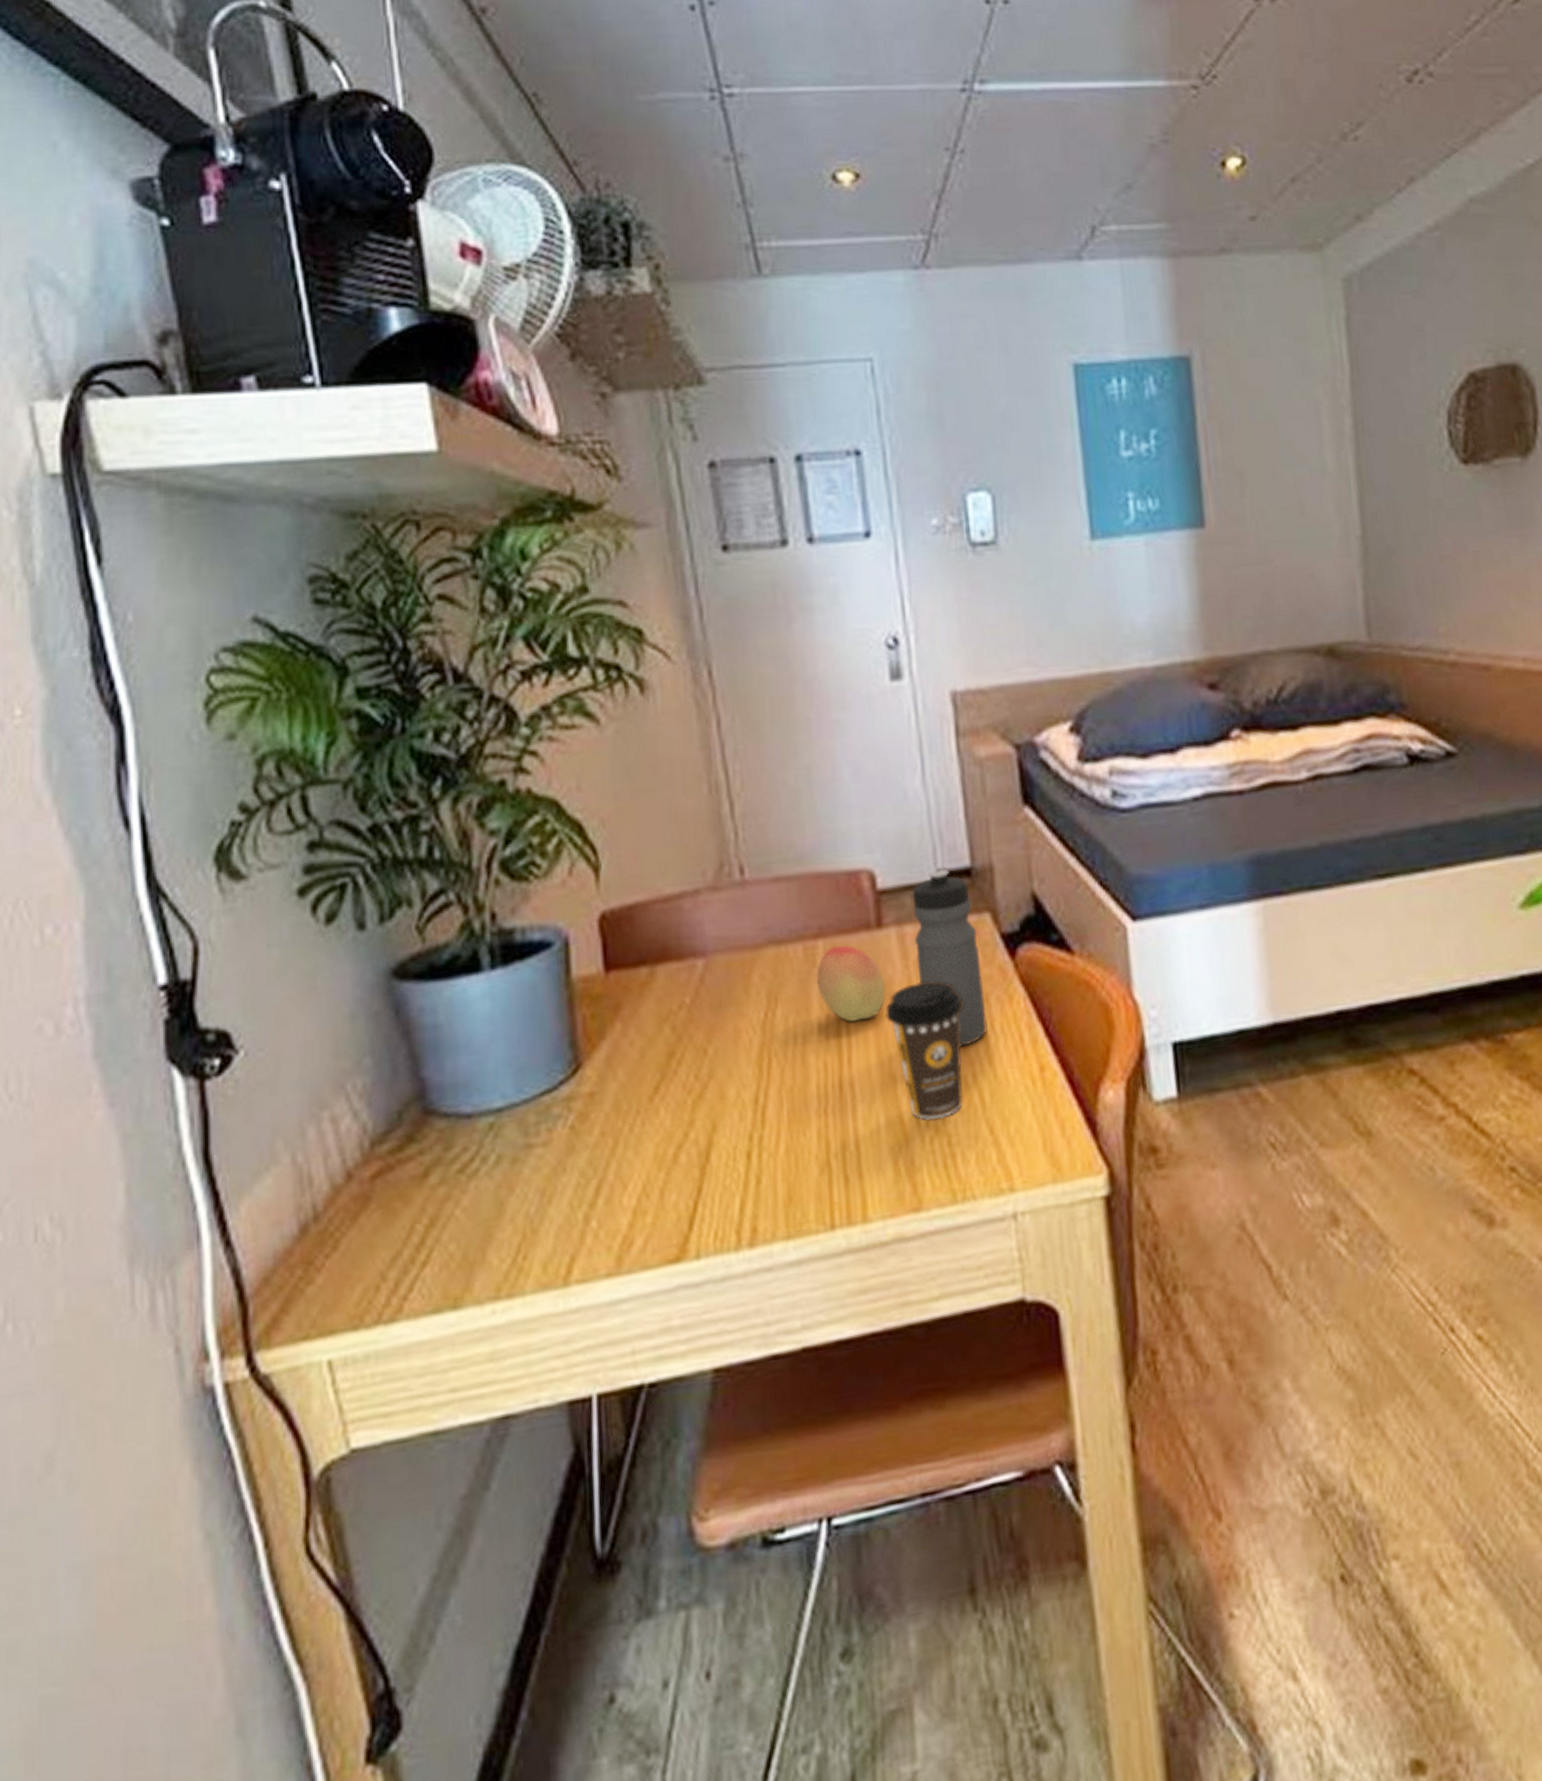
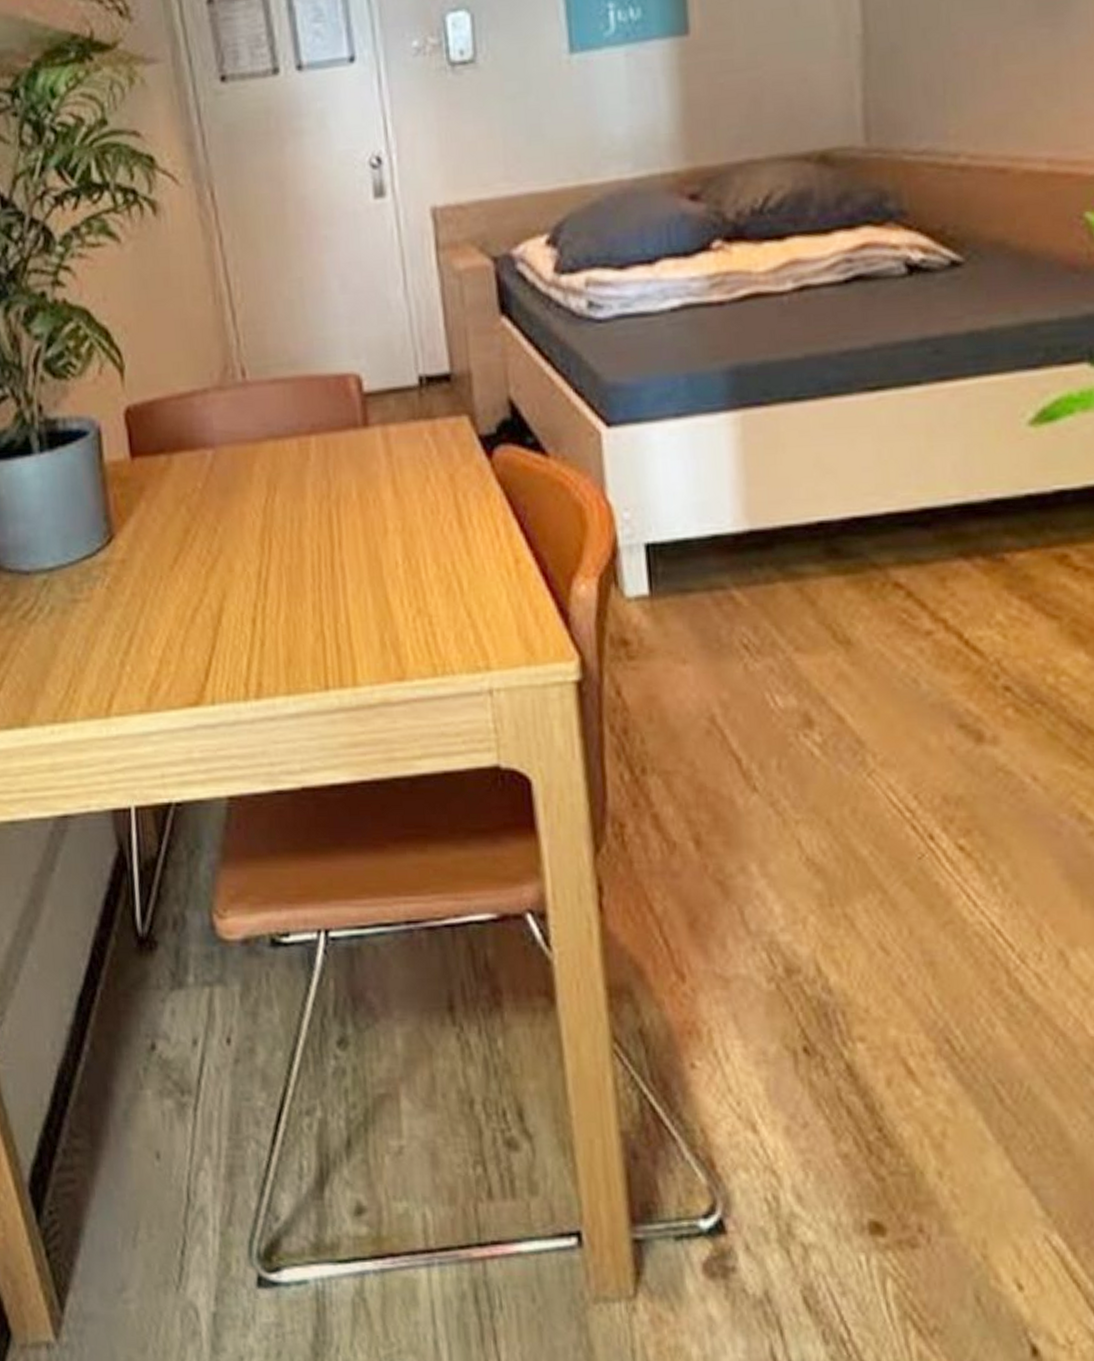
fruit: present [816,945,886,1022] -> none [309,441,372,510]
coffee cup: present [885,981,965,1120] -> none [371,477,444,601]
water bottle: present [912,869,988,1047] -> none [395,374,466,537]

